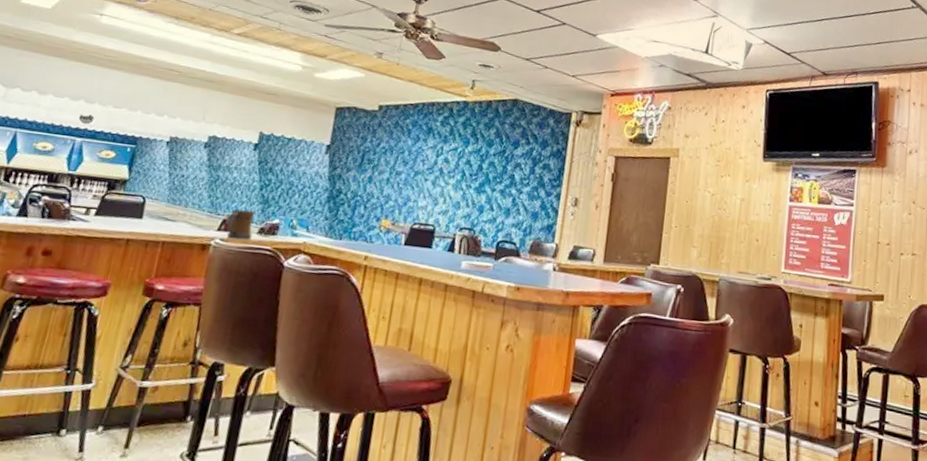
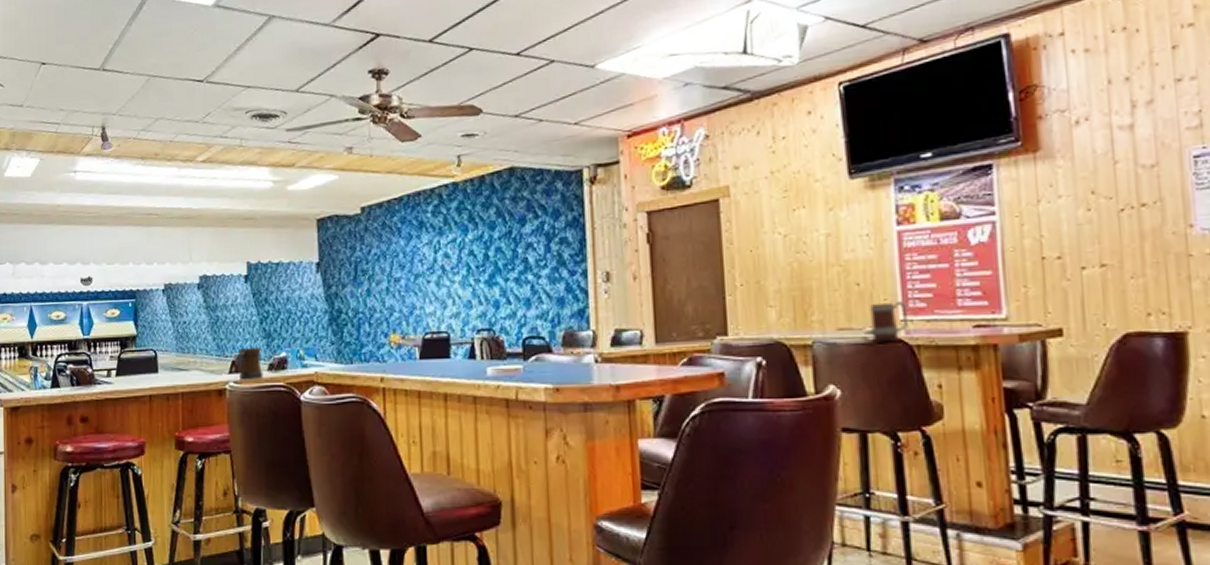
beer mug: none [761,257,788,288] -> present [870,300,909,343]

